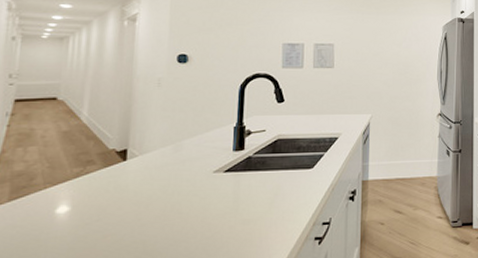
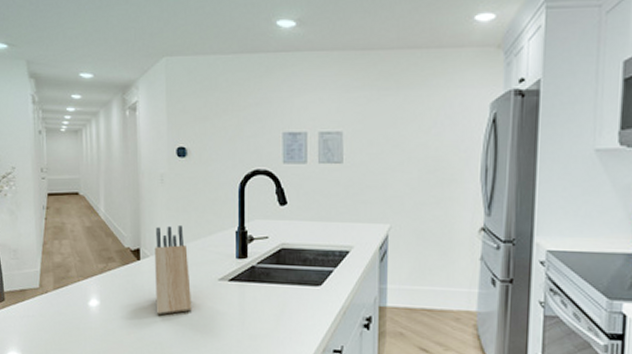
knife block: none [141,124,183,213] -> present [155,224,192,315]

